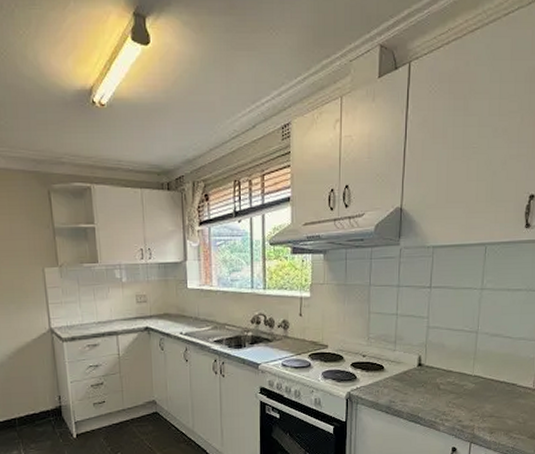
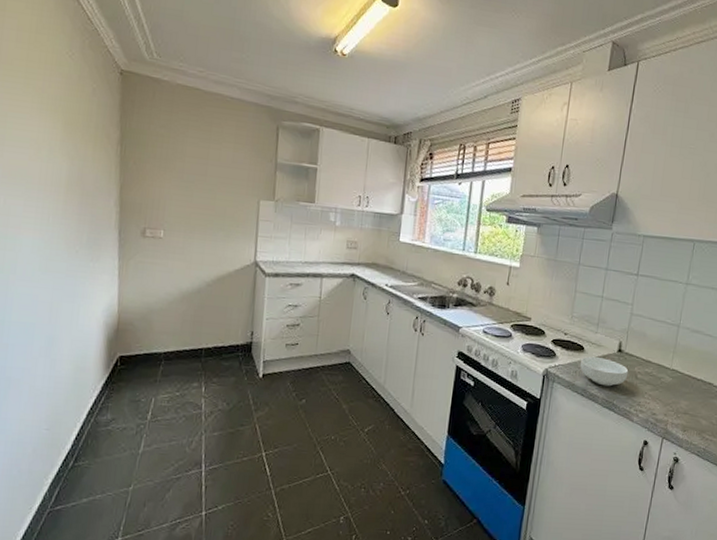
cereal bowl: none [382,374,431,401] -> present [580,356,629,387]

